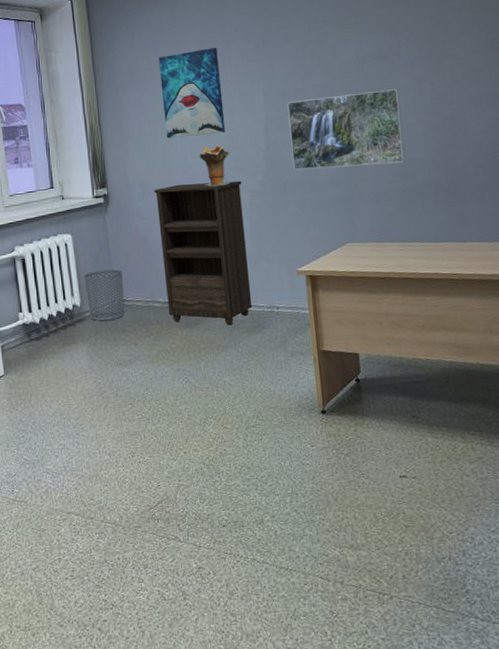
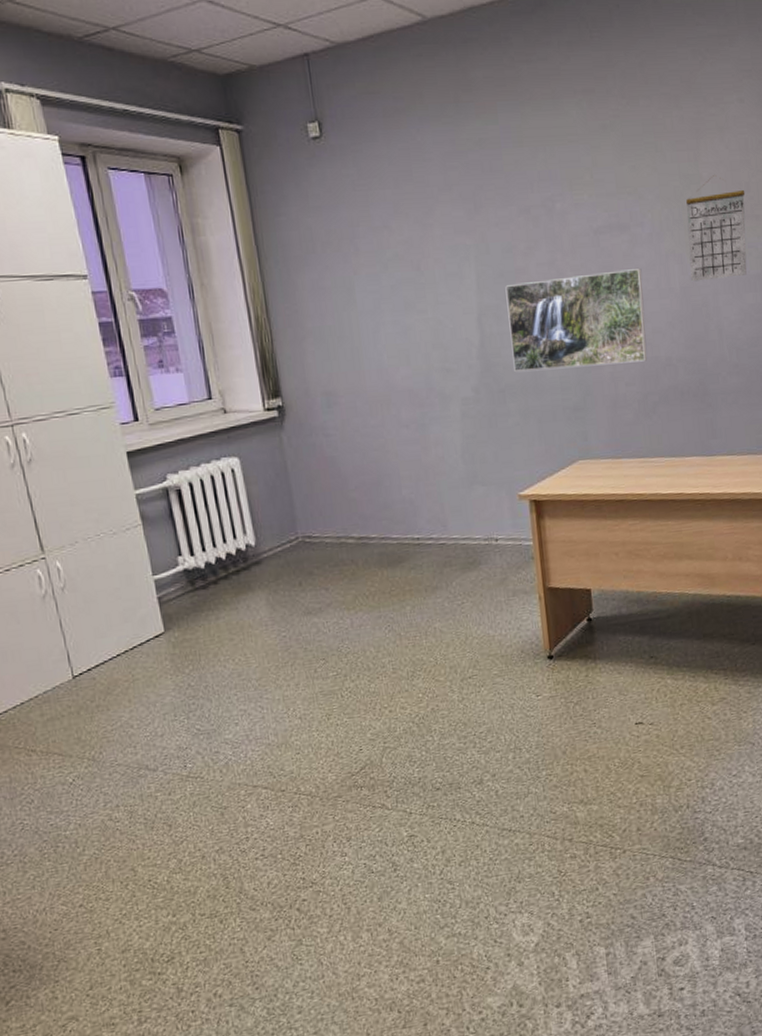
waste bin: present [84,269,125,322] -> none [258,499,312,564]
bookshelf: present [154,181,253,325] -> none [341,386,467,562]
wall art: present [158,48,226,139] -> none [340,213,430,333]
decorative vase: present [199,145,229,186] -> none [397,341,435,394]
calendar: none [435,16,488,99] -> present [686,175,747,282]

